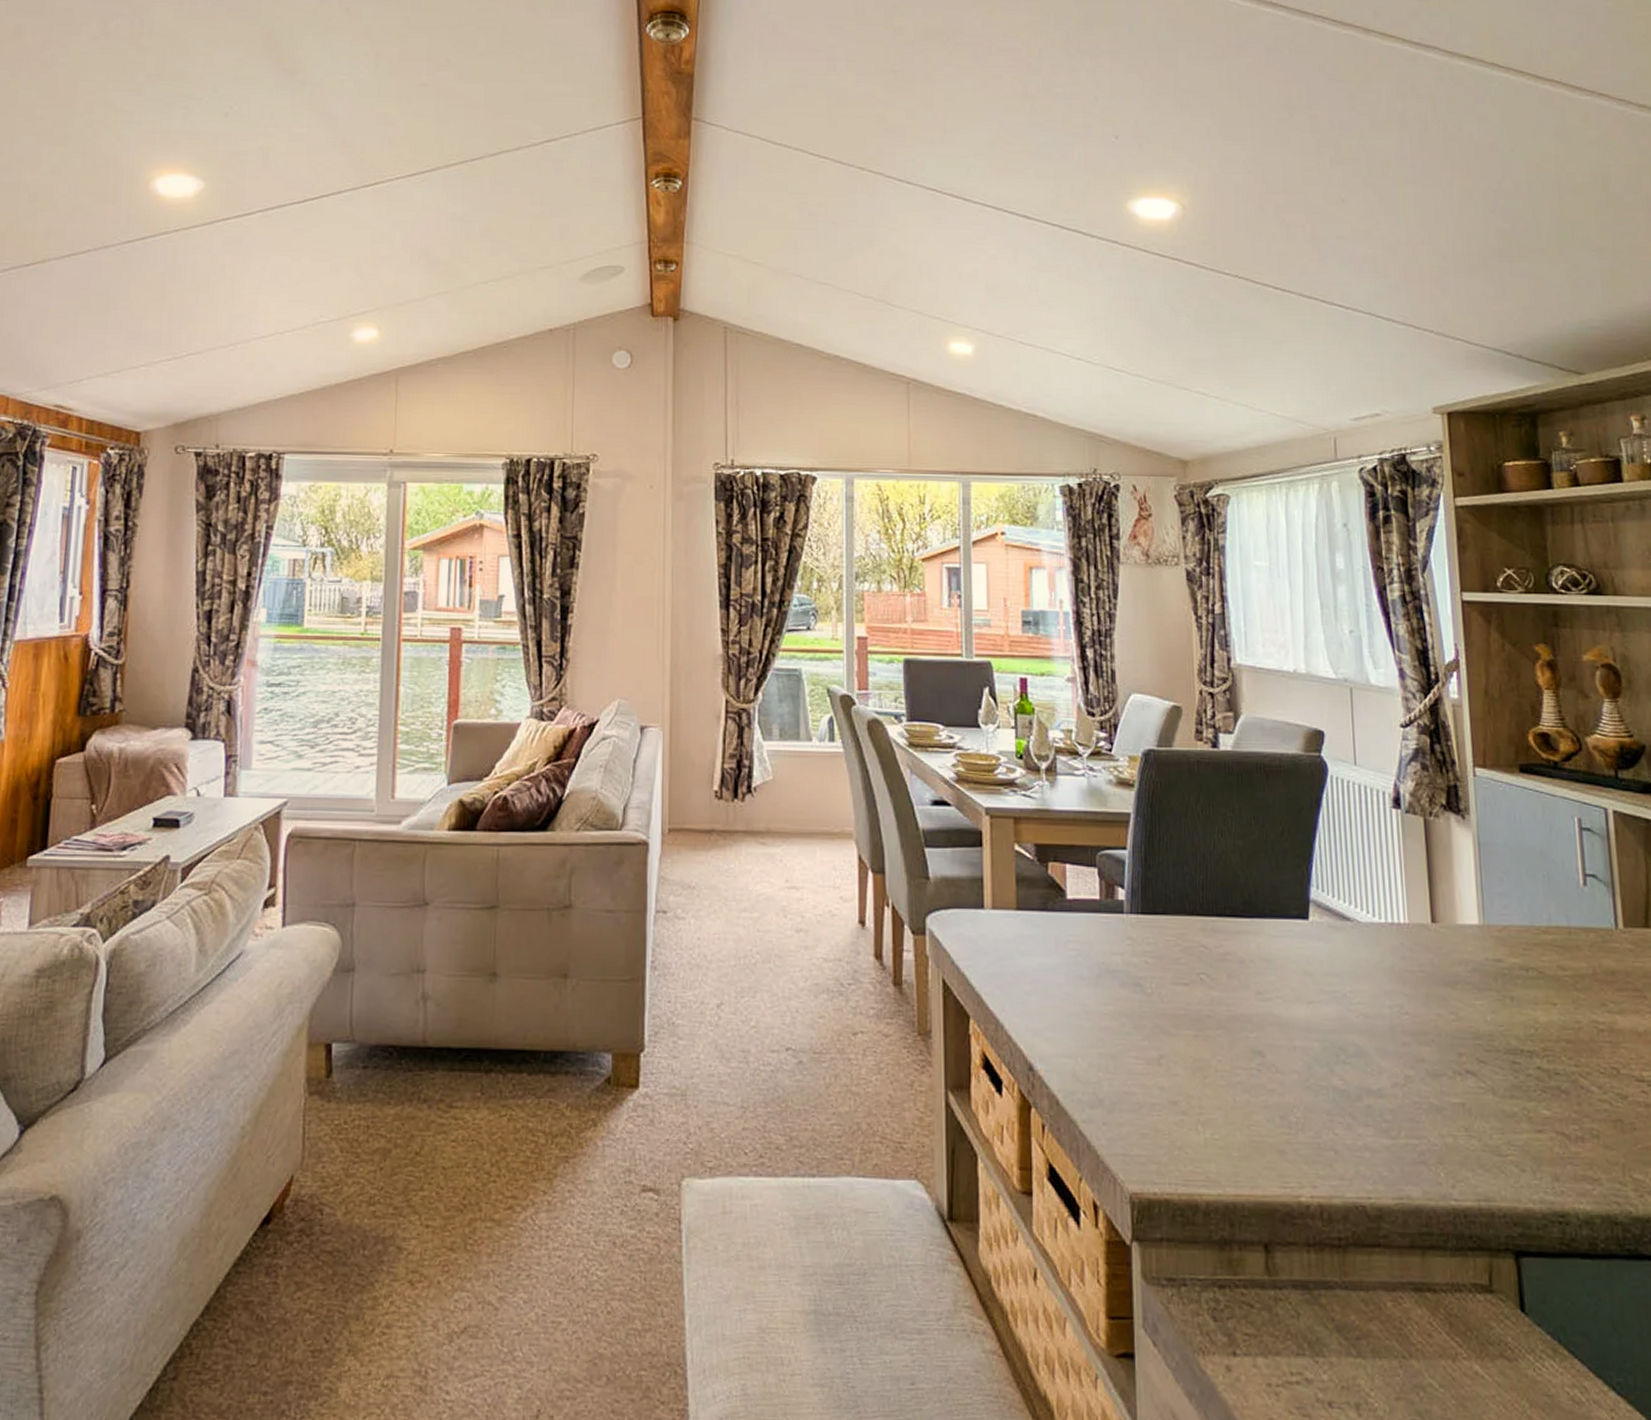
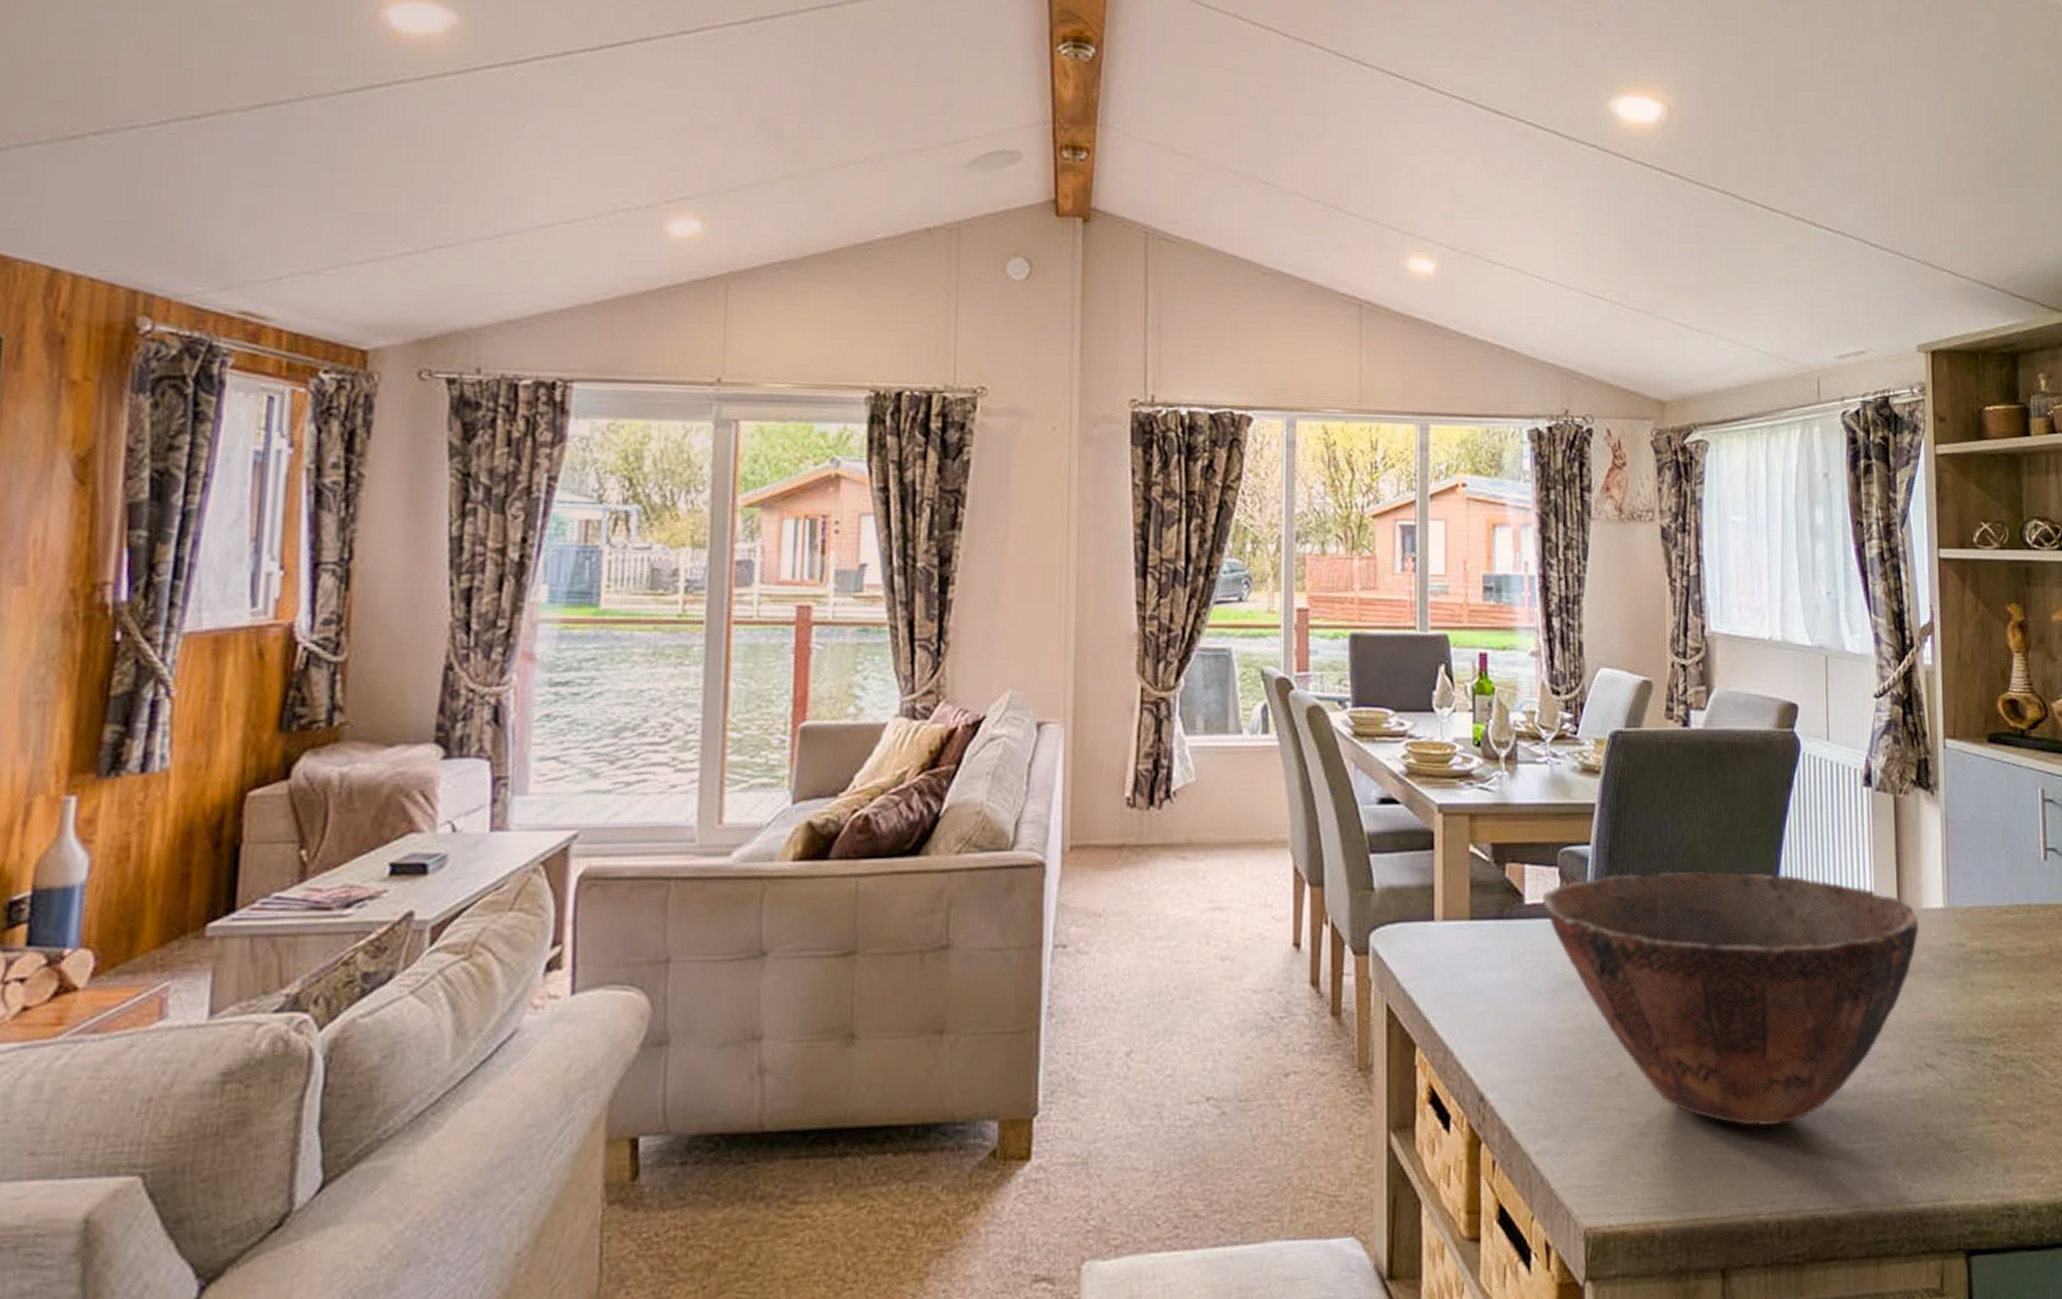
bowl: none [1083,876,1454,1115] -> present [1543,871,1918,1127]

